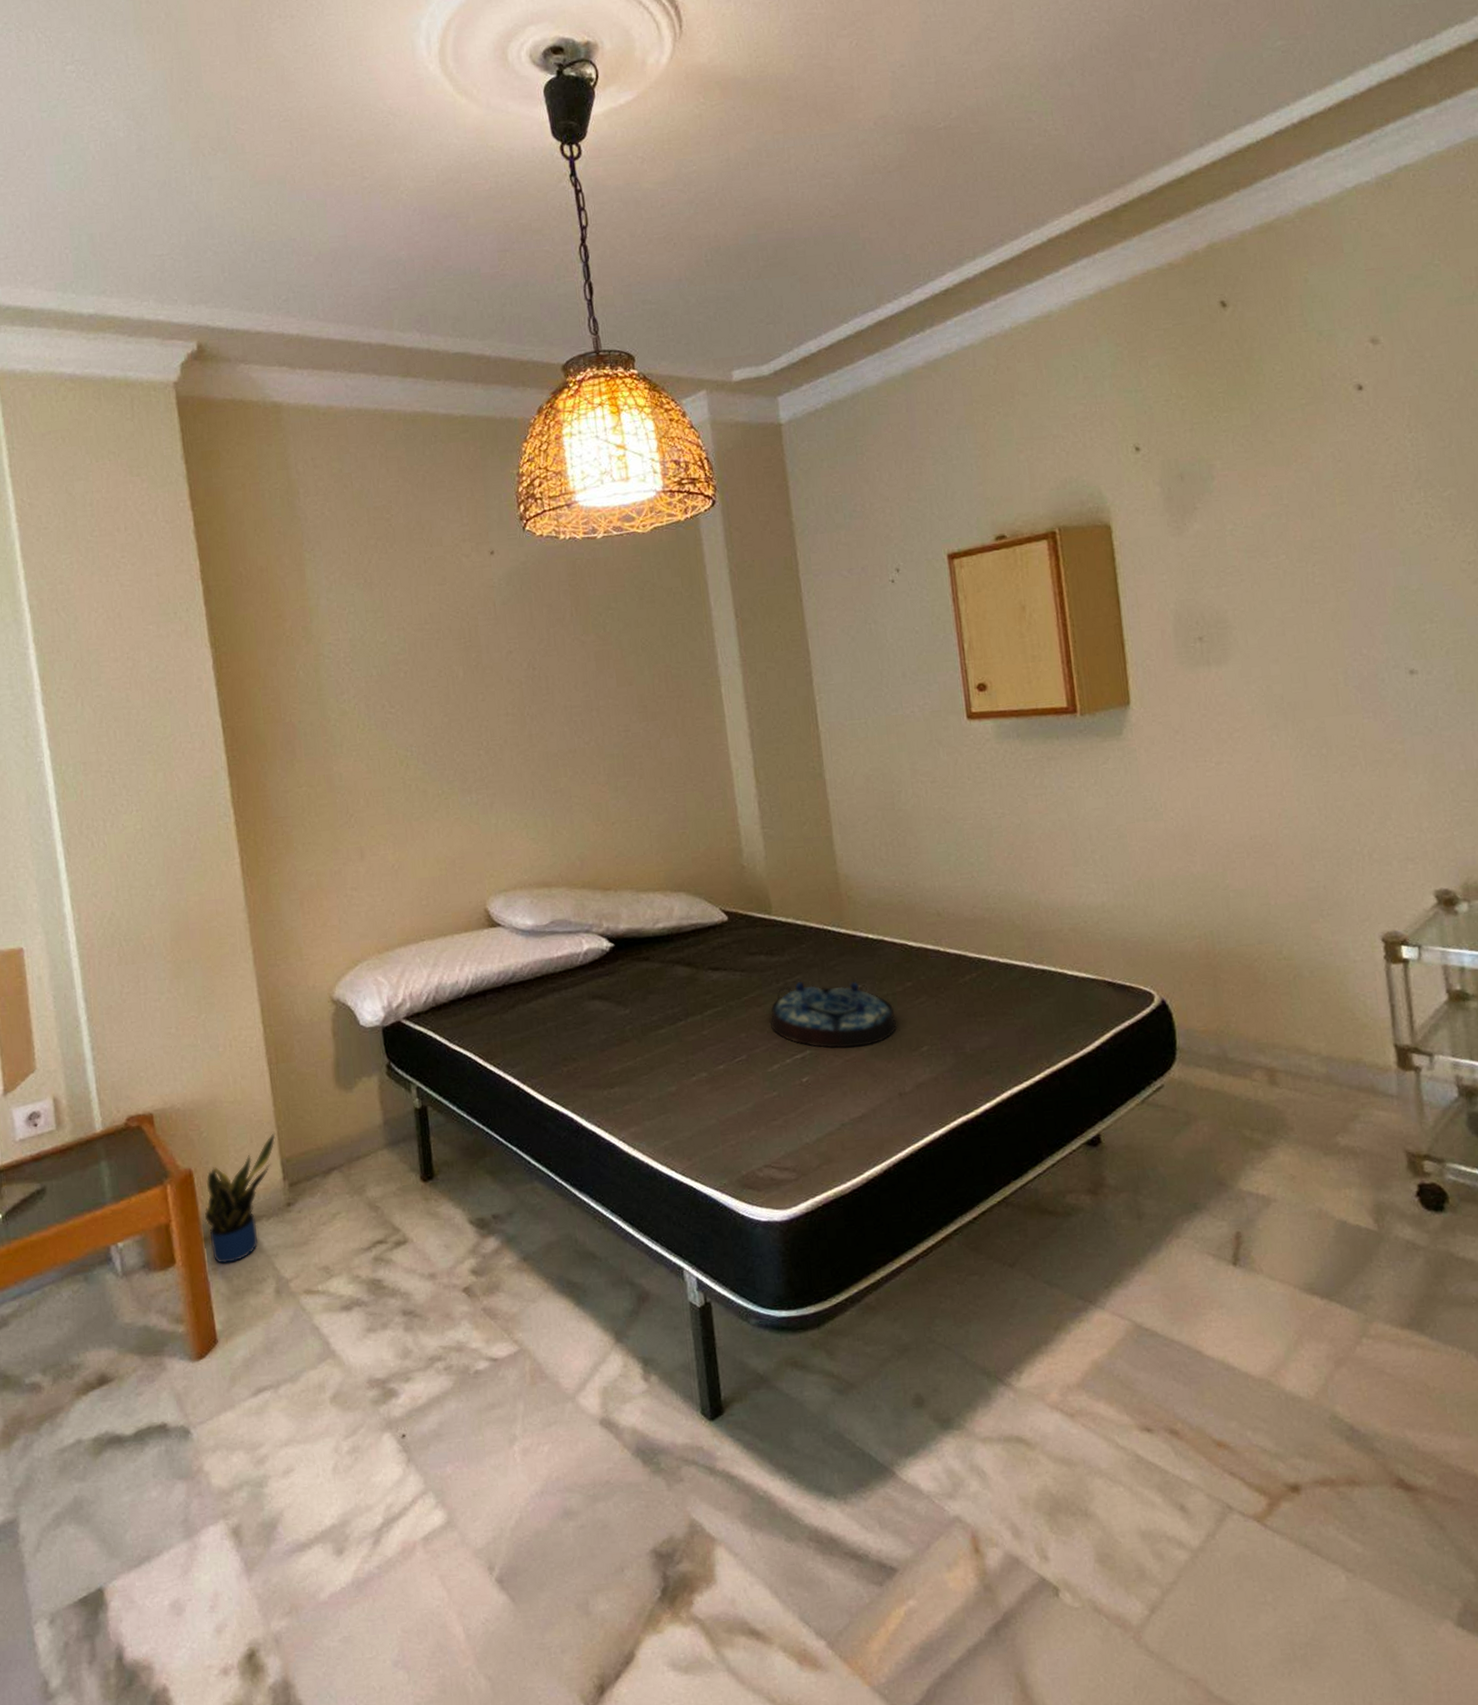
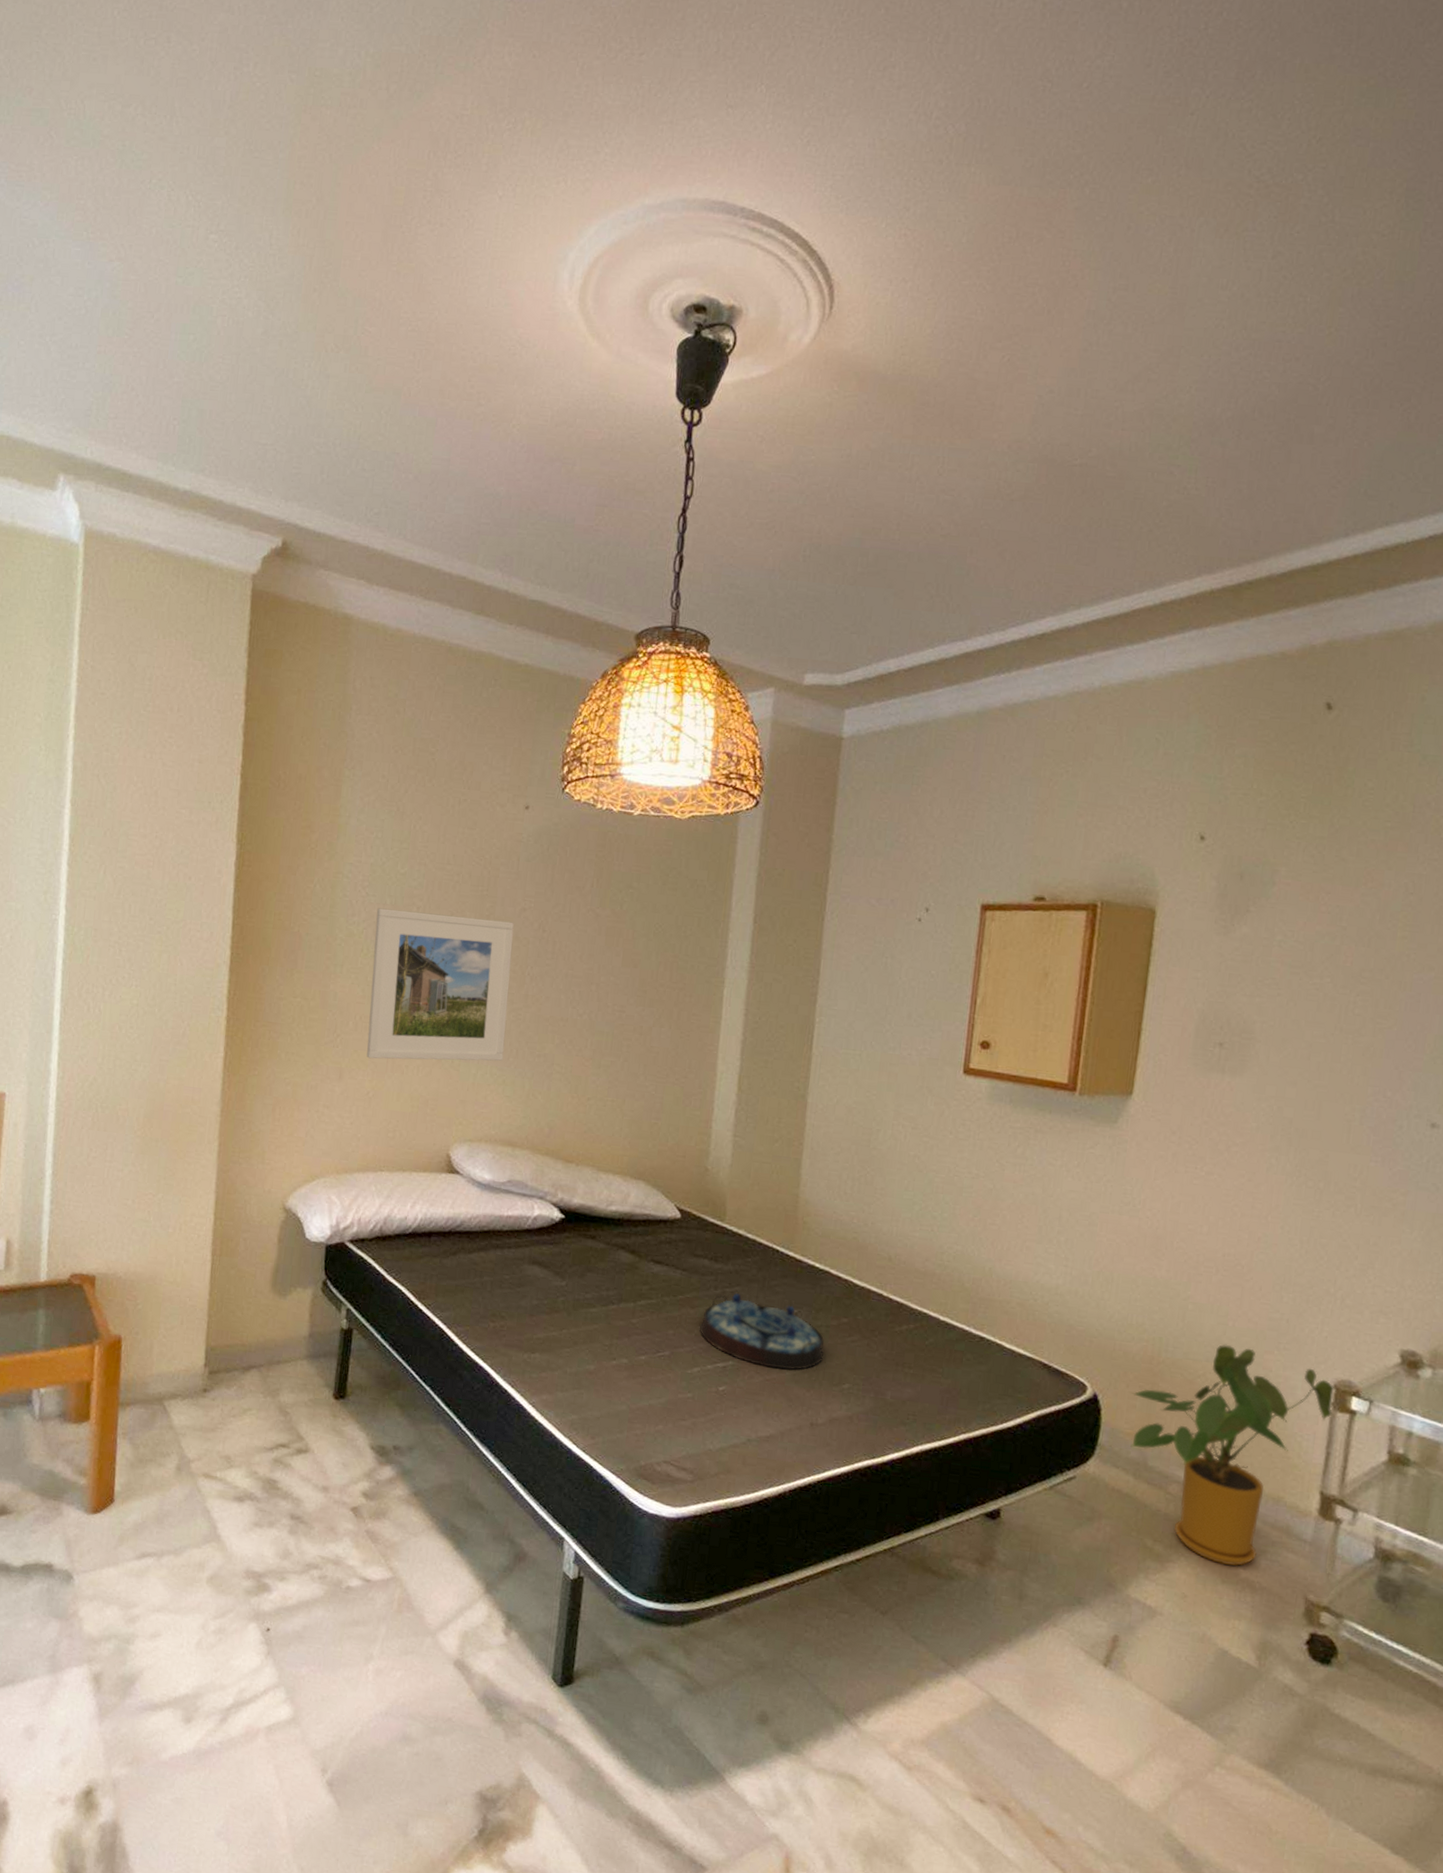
potted plant: present [205,1132,276,1264] -> none [125,1320,206,1432]
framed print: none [365,666,520,832] -> present [366,908,514,1061]
house plant: none [1197,922,1387,1138] -> present [1130,1344,1336,1566]

